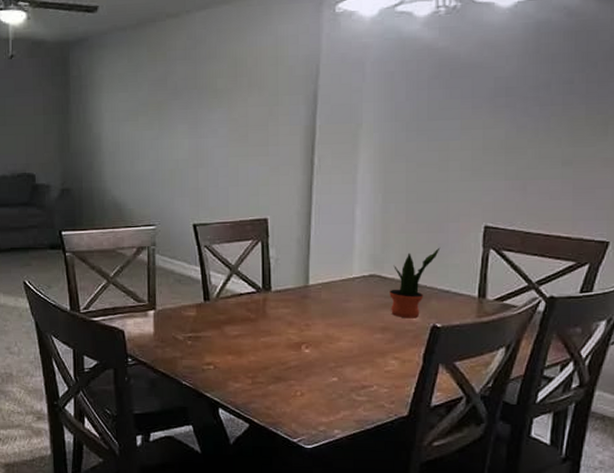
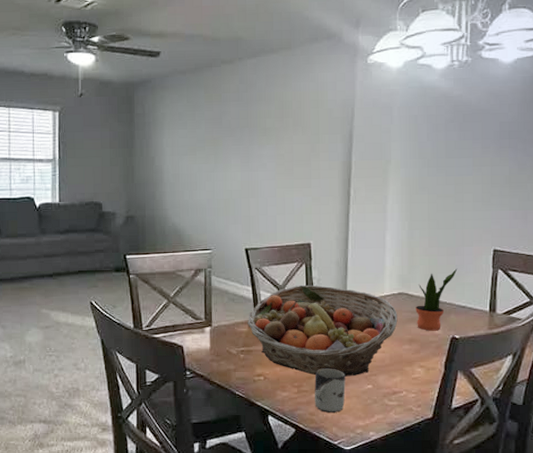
fruit basket: none [195,265,368,368] -> present [247,285,398,377]
cup: none [271,358,307,408] -> present [315,368,346,414]

